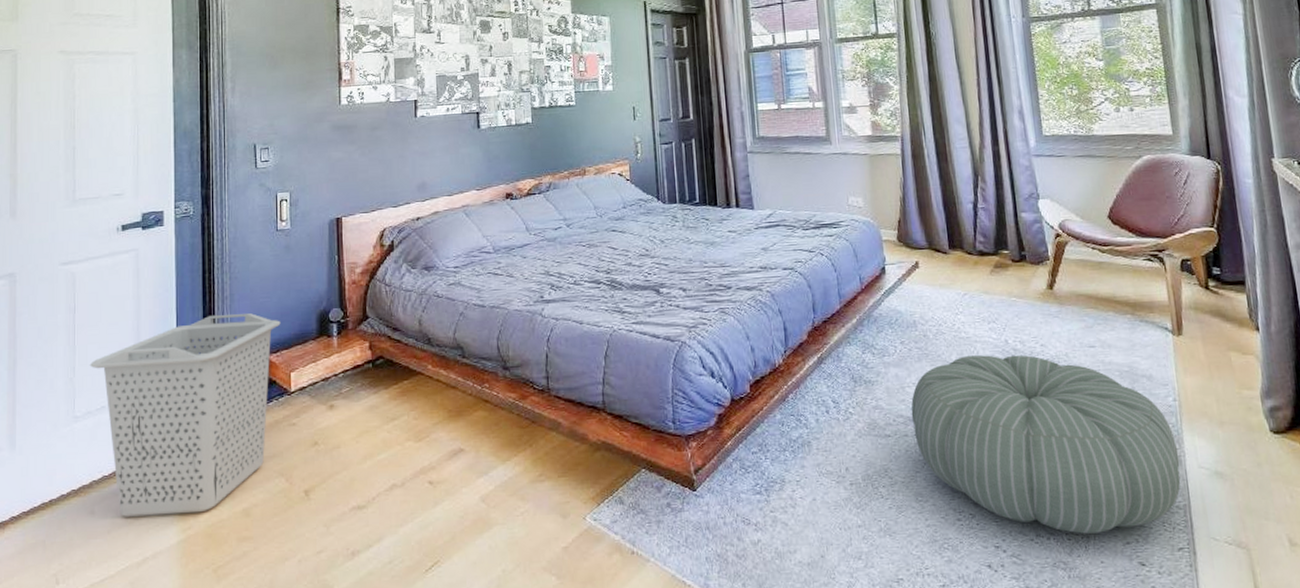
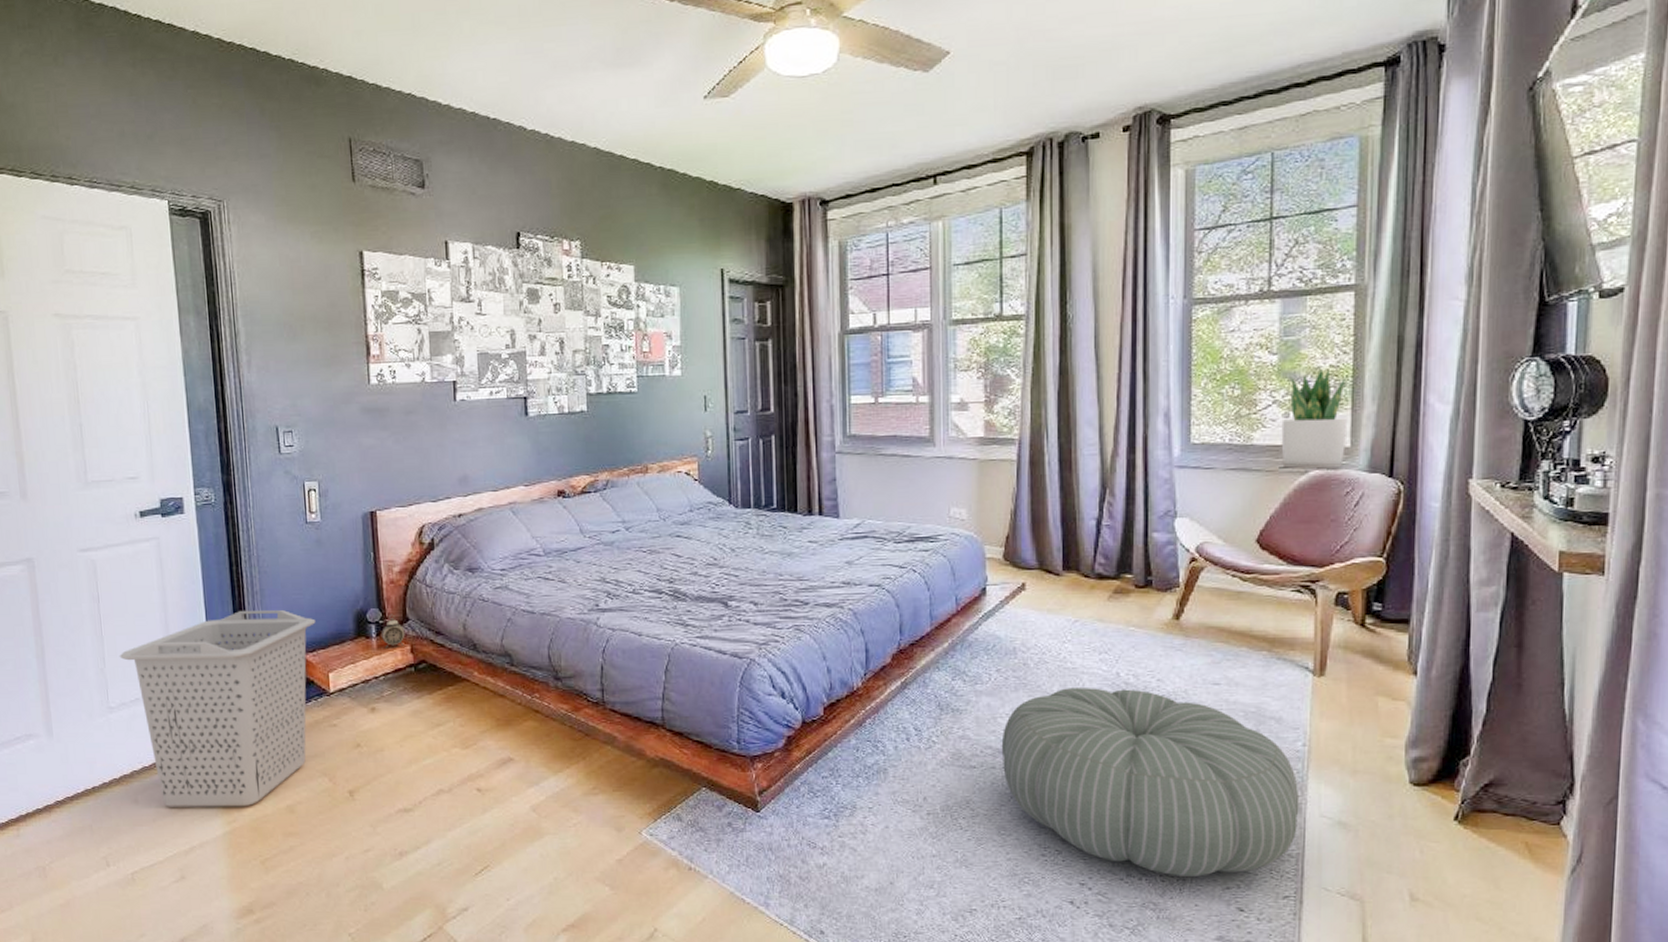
alarm clock: none [341,313,365,346] -> present [381,614,405,649]
planter: none [1114,71,1169,155] -> present [1281,369,1347,470]

